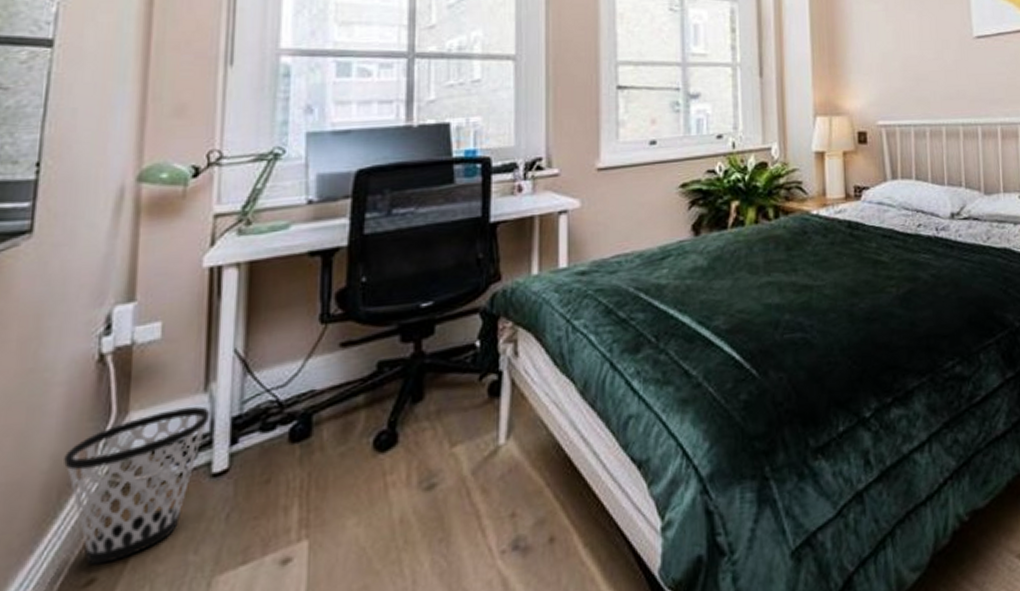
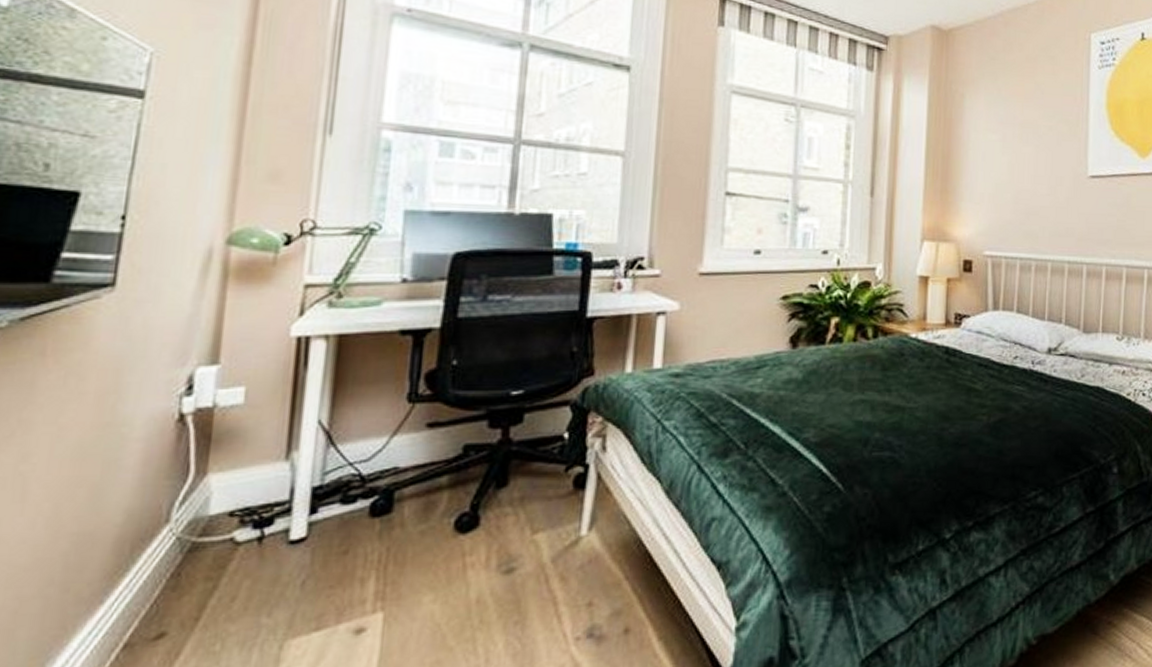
wastebasket: present [64,406,211,565] -> none [138,474,291,620]

